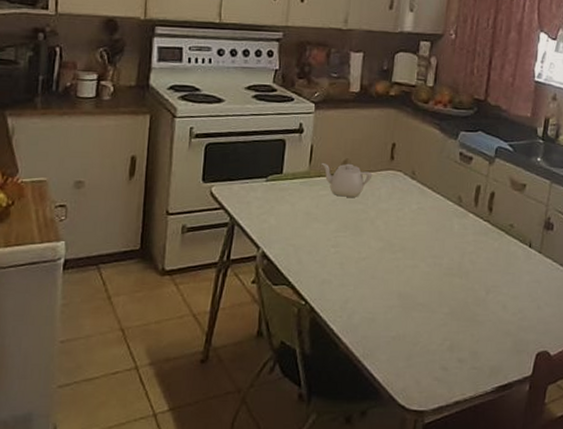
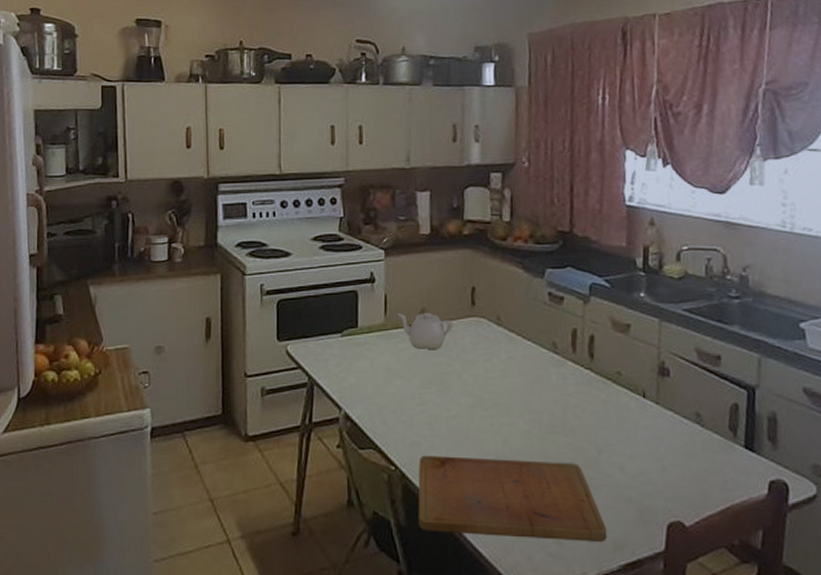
cutting board: none [322,291,486,368] -> present [418,455,607,542]

